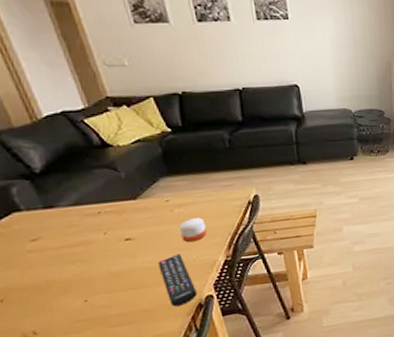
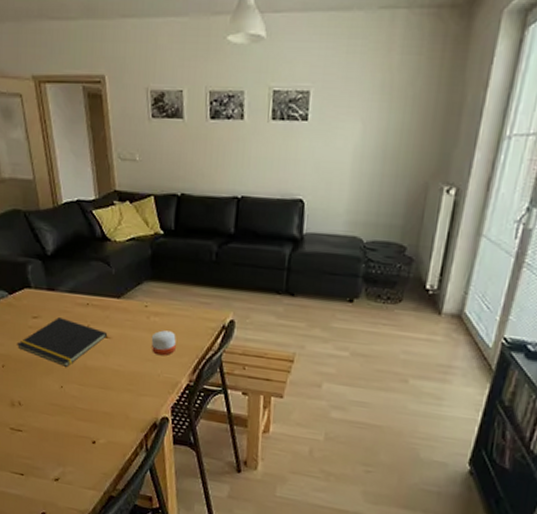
notepad: none [15,232,131,281] -> present [16,317,108,367]
remote control: present [158,253,198,307] -> none [126,364,155,420]

